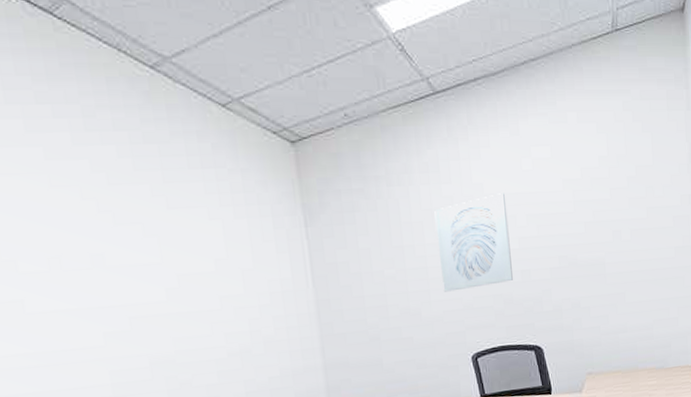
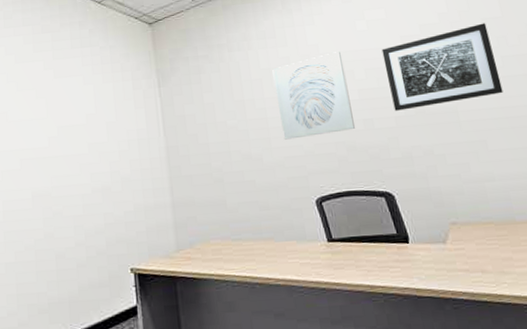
wall art: none [544,170,644,262] -> present [381,23,503,111]

